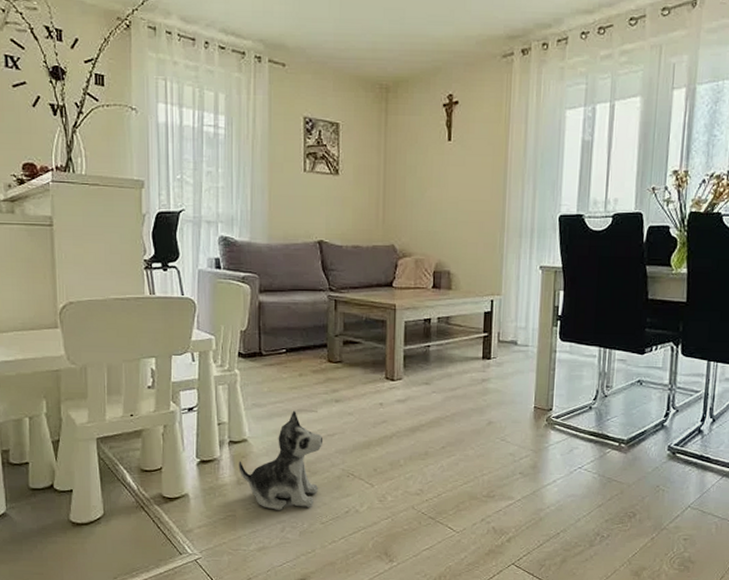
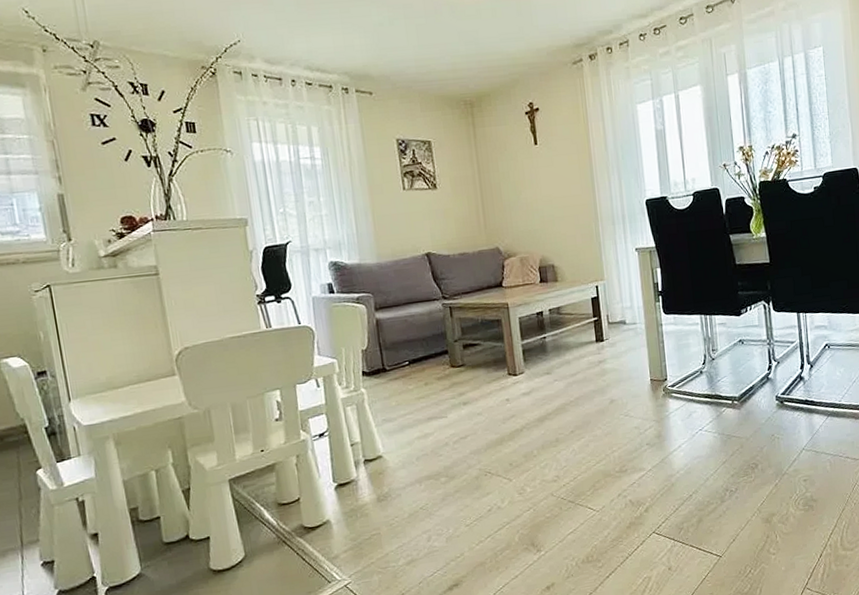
plush toy: present [238,410,324,510] -> none [376,419,458,521]

